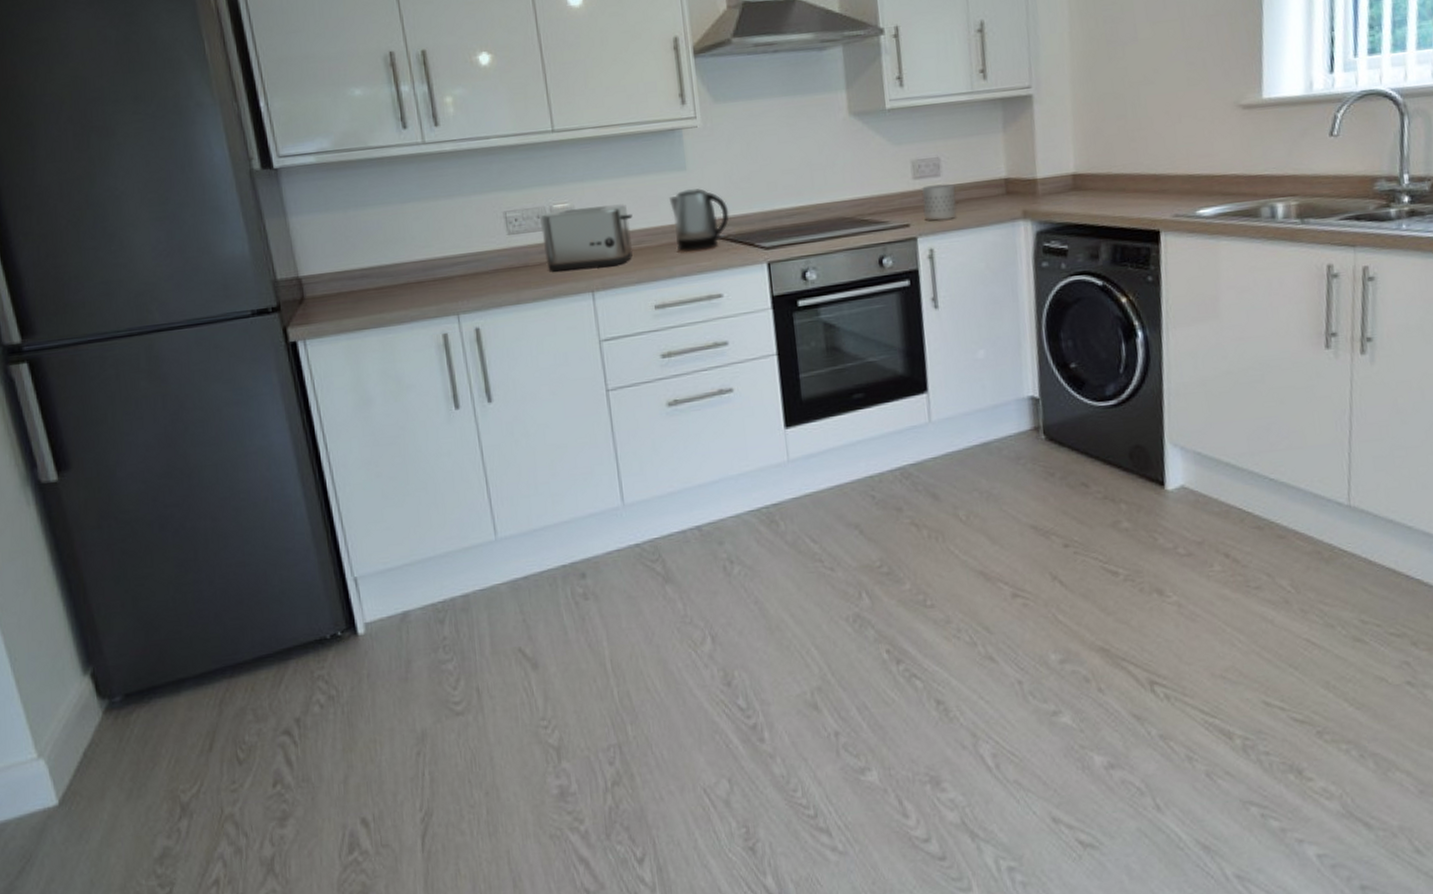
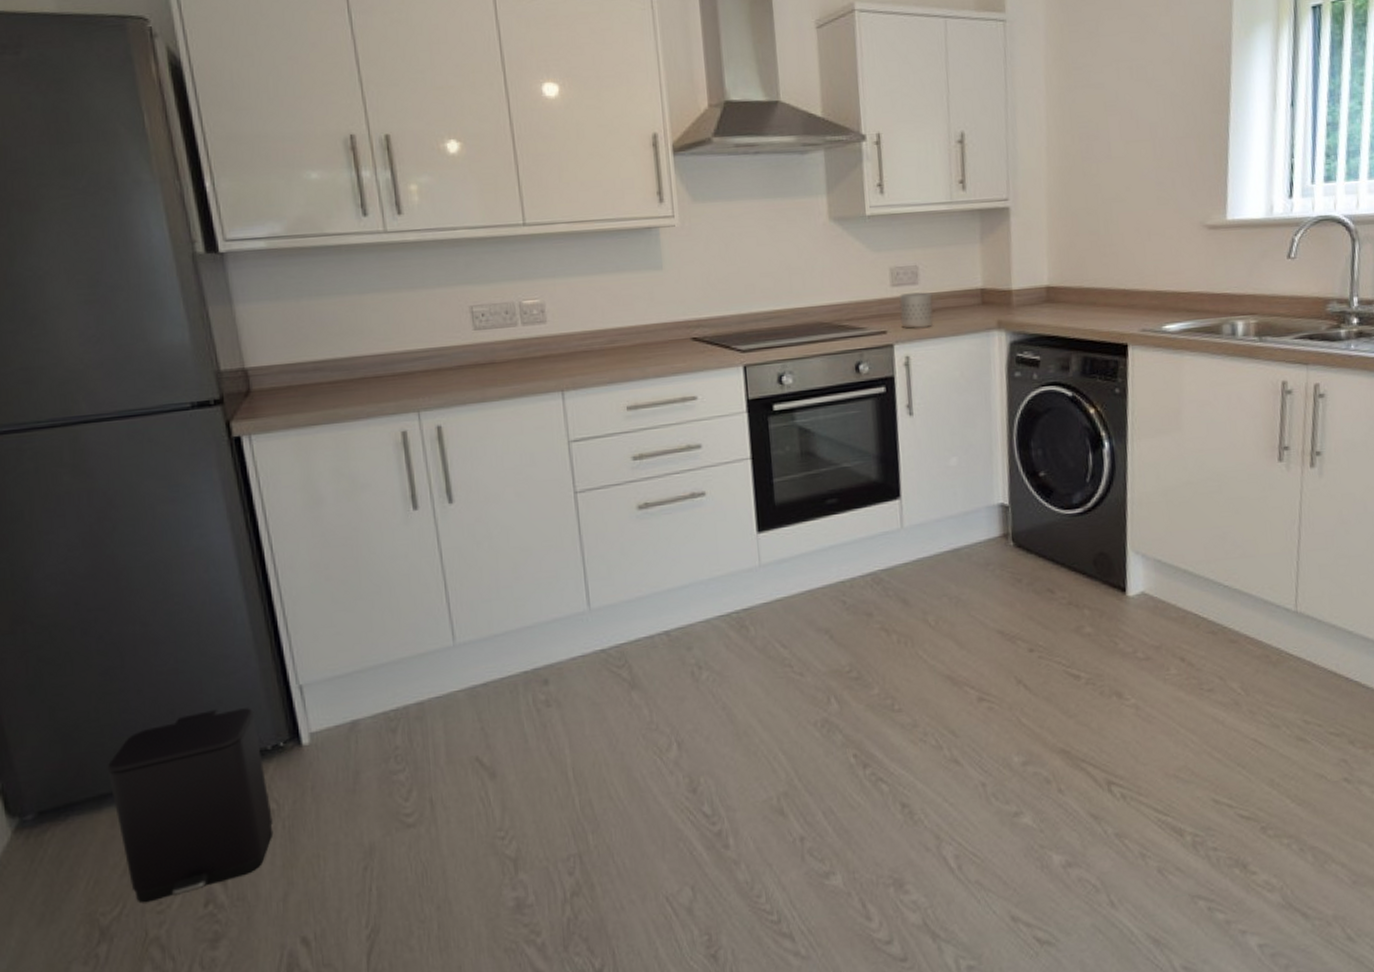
pedal bin: none [184,599,334,781] -> present [107,708,274,902]
toaster: present [539,204,633,272] -> none [508,302,606,370]
kettle: present [668,188,729,253] -> none [643,288,706,354]

